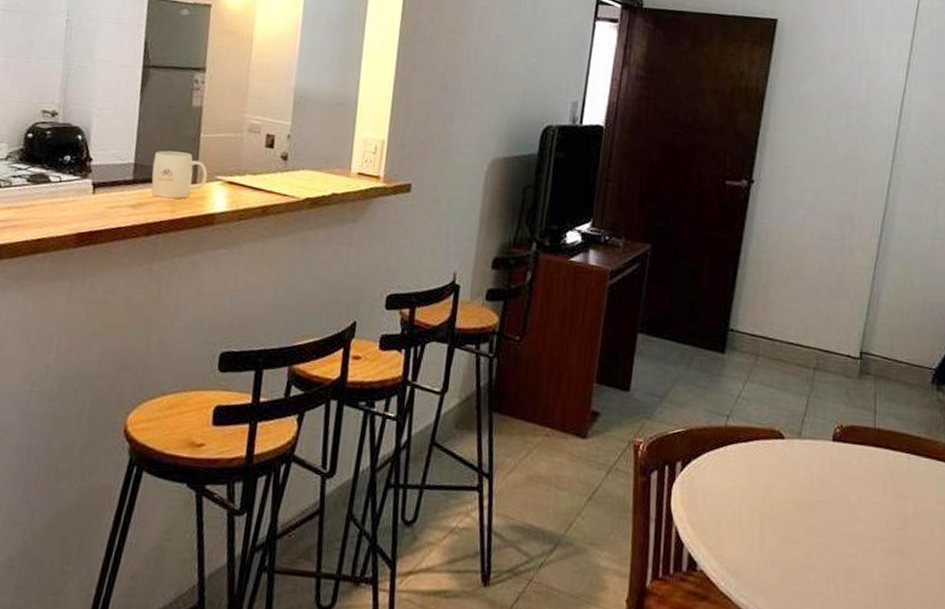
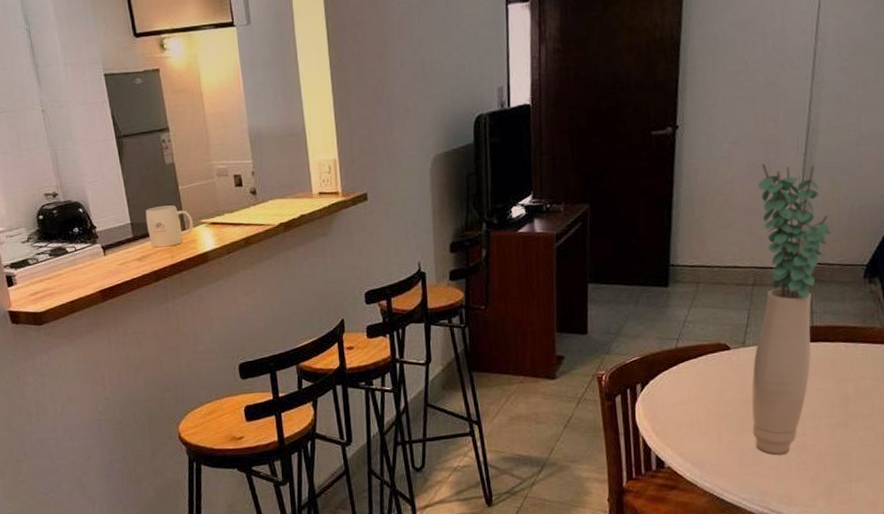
vase: none [799,238,902,577] -> present [751,163,832,455]

